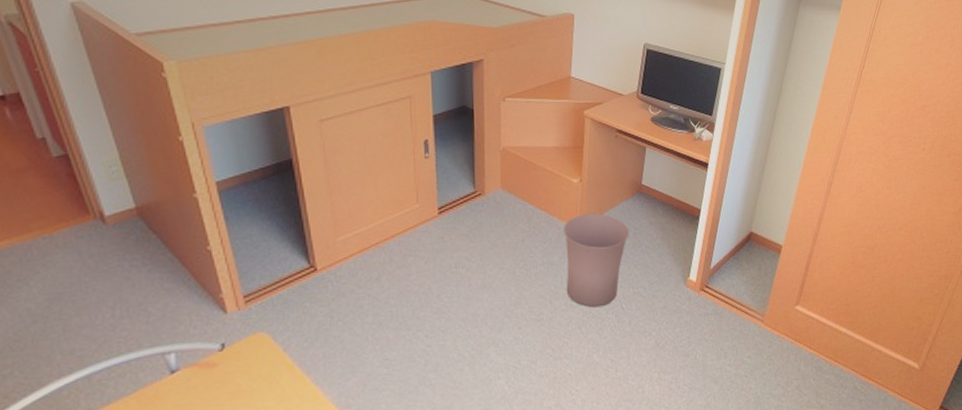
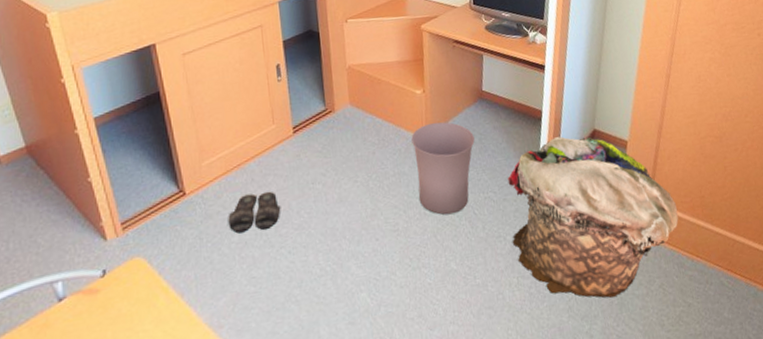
slippers: none [362,272,420,314] -> present [228,191,281,234]
laundry basket: none [657,237,823,396] -> present [507,136,679,298]

